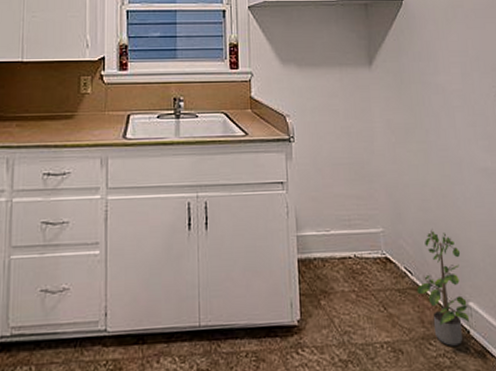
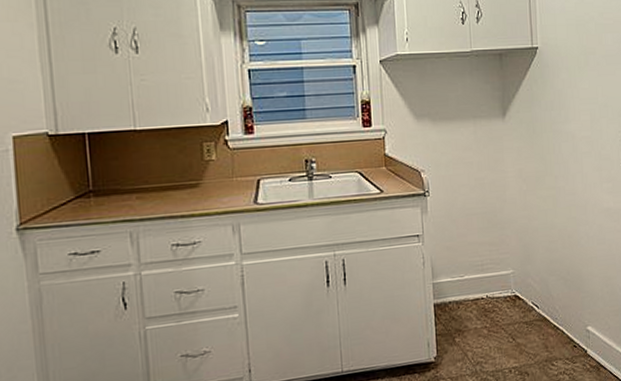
potted plant: present [416,229,469,346] -> none [542,267,587,365]

